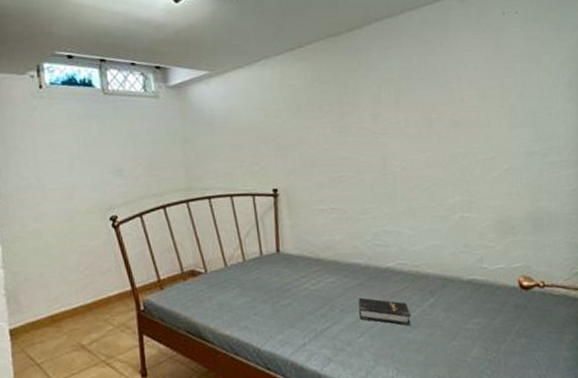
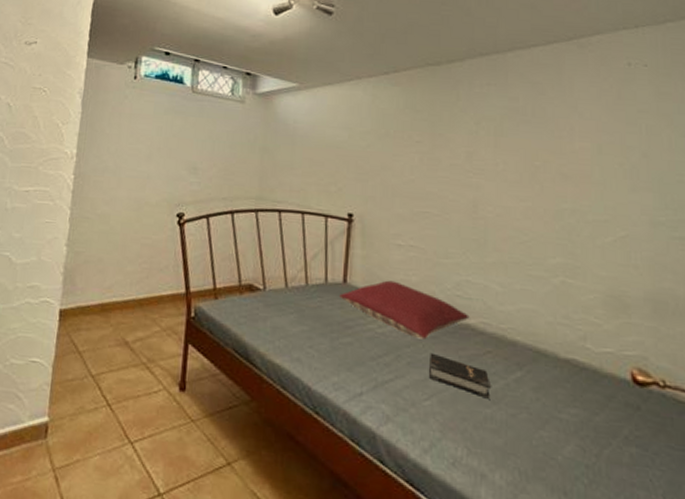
pillow: none [275,242,388,288] -> present [339,280,470,340]

